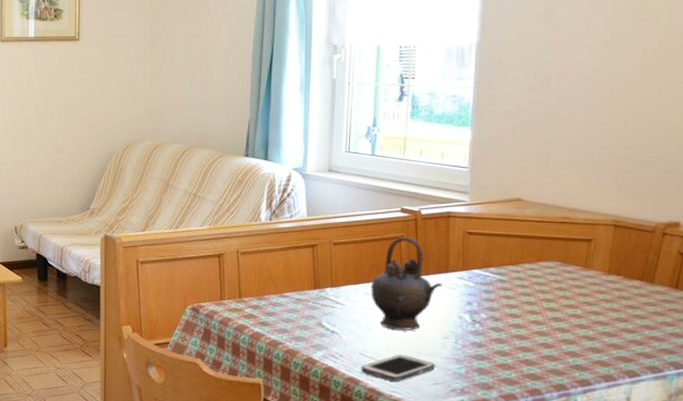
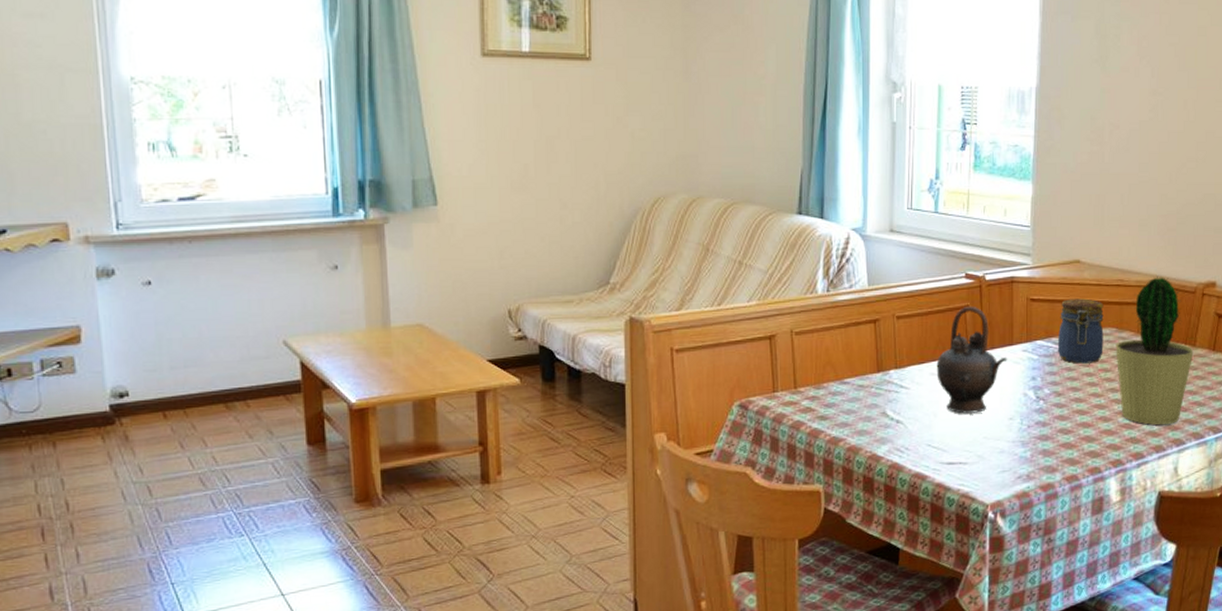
cell phone: present [361,354,436,382] -> none [928,441,1002,473]
jar: none [495,233,547,293] -> present [1057,298,1104,364]
potted cactus: none [560,215,652,356] -> present [1116,276,1194,425]

